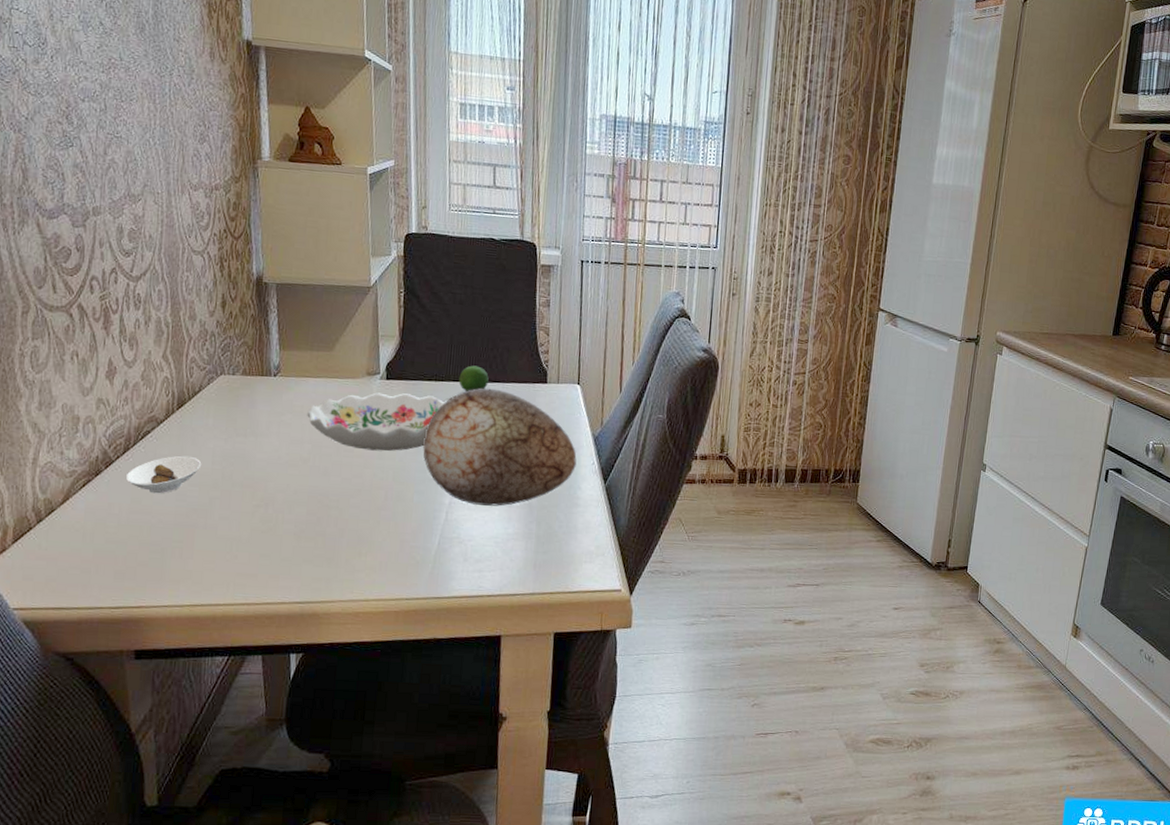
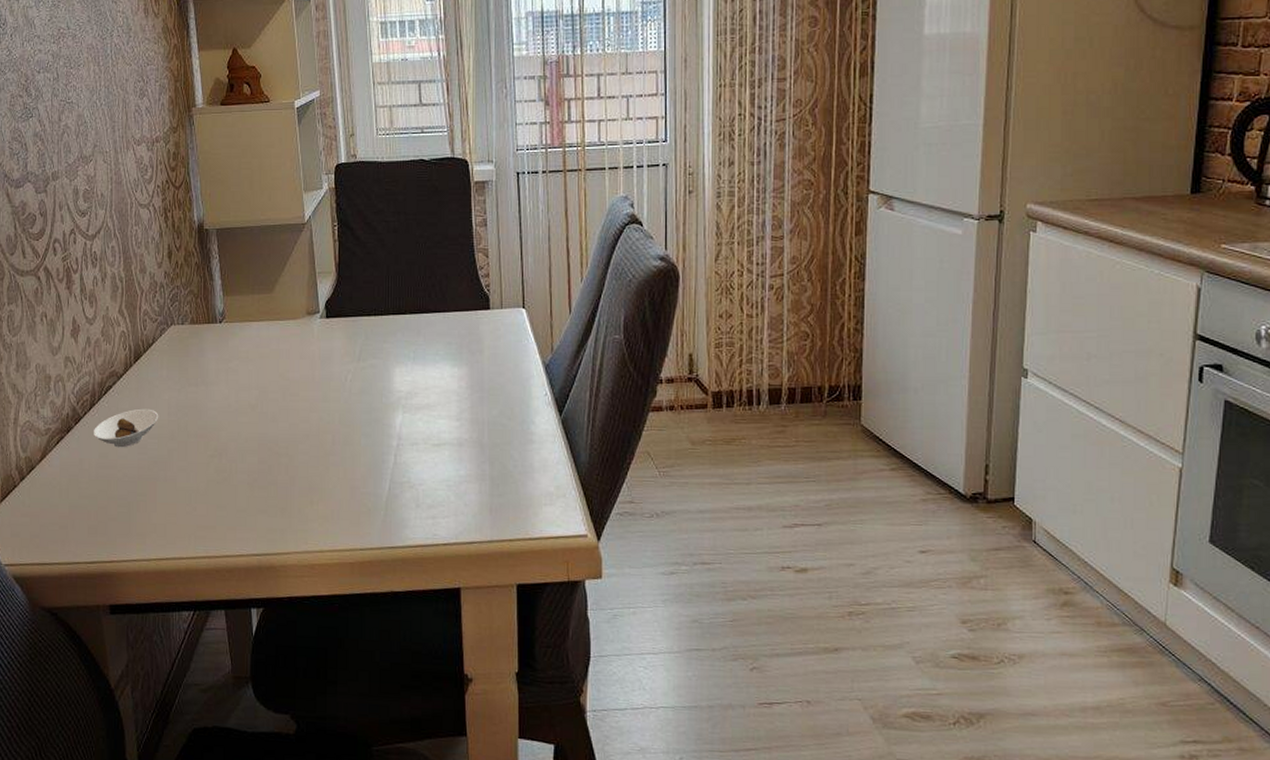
decorative bowl: present [307,392,447,452] -> none [253,330,387,394]
decorative egg: present [423,388,577,506] -> none [367,319,527,446]
fruit: present [458,365,489,392] -> none [398,296,429,324]

